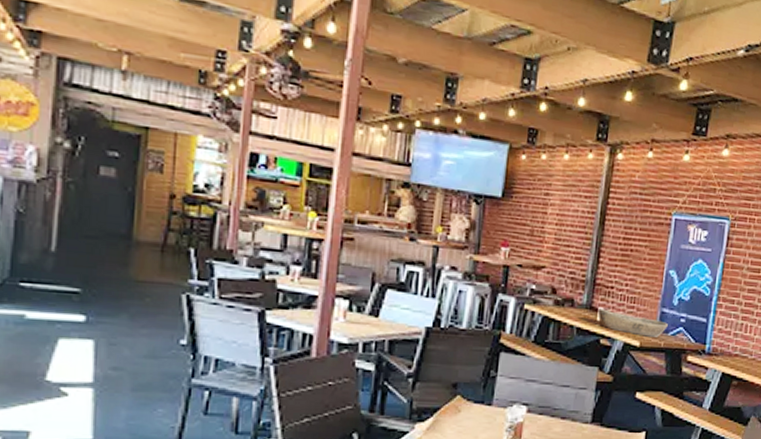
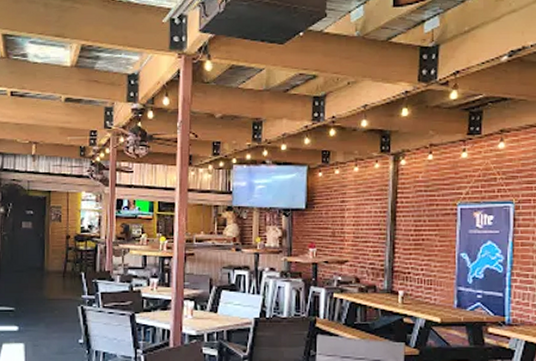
basket: present [597,309,668,337] -> none [398,292,465,313]

